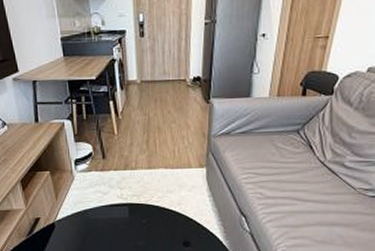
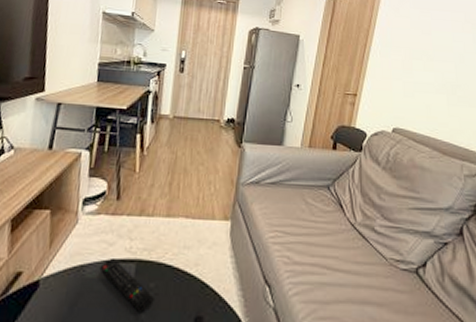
remote control: none [99,204,148,241] -> present [99,259,154,313]

